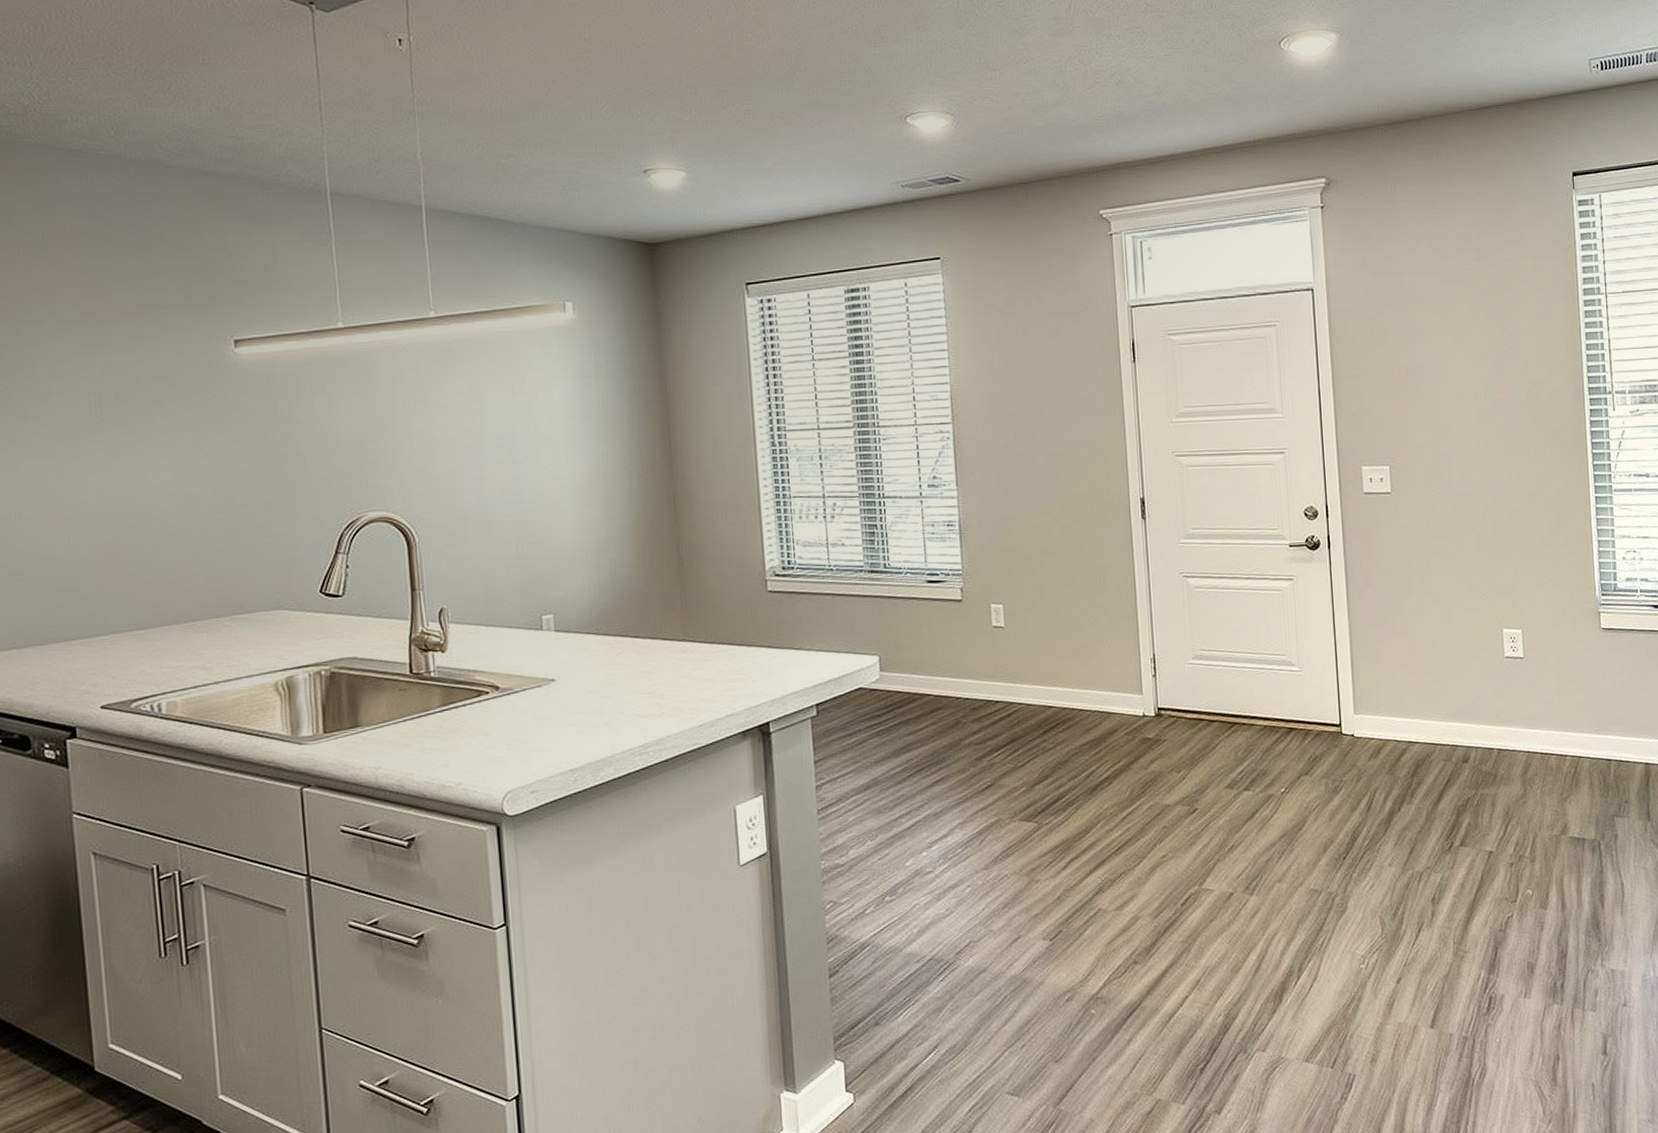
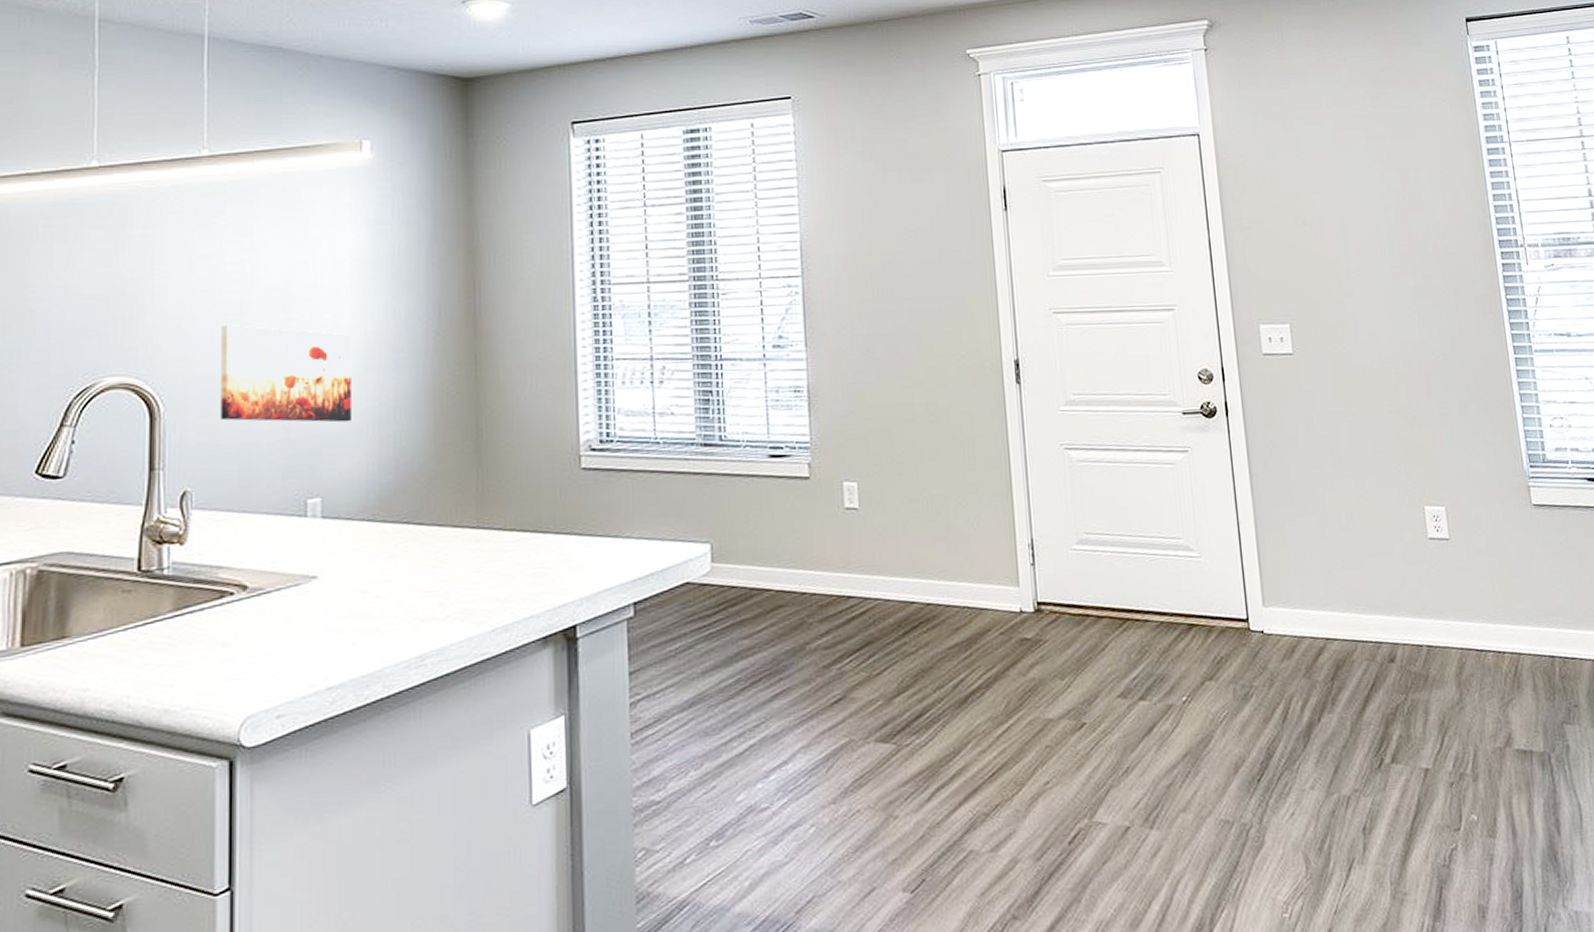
wall art: none [459,467,574,551] -> present [221,325,353,423]

